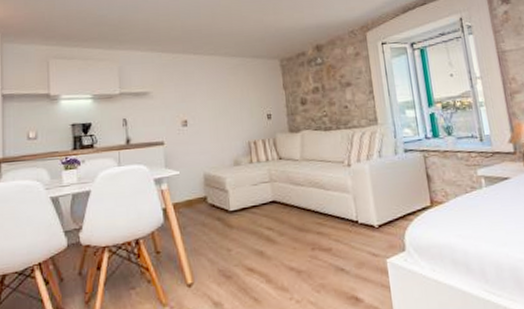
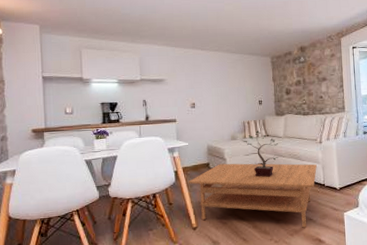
coffee table: none [181,194,347,282] -> present [189,163,317,228]
potted plant: none [247,152,296,214] -> present [242,130,279,177]

